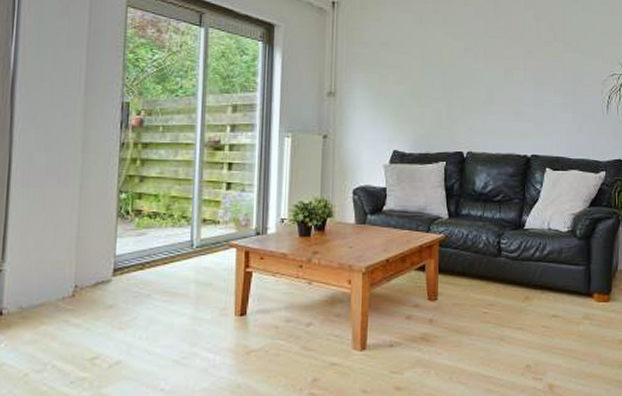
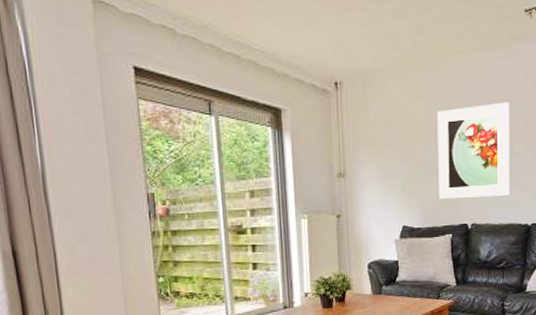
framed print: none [434,30,509,125] -> present [437,102,510,199]

